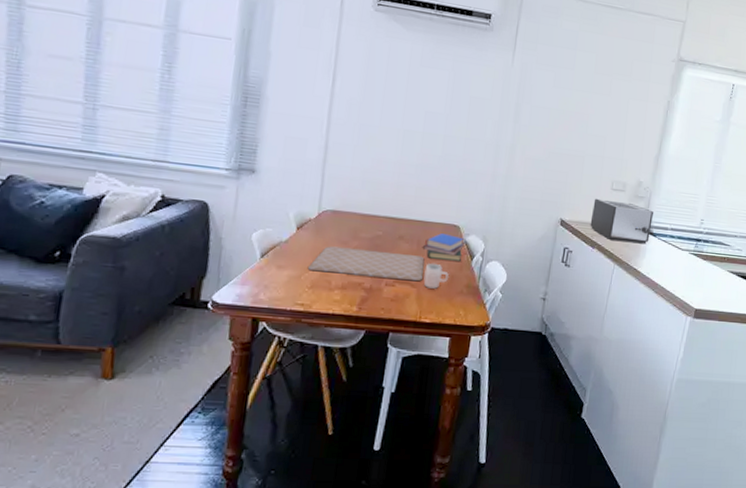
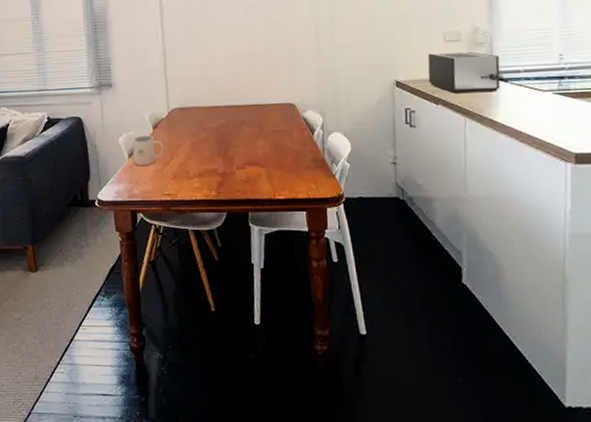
mug: none [266,234,306,270] -> present [133,135,164,166]
placemat: present [307,246,425,282] -> none [167,137,269,164]
book: present [422,233,466,261] -> none [263,113,304,138]
mug: present [423,262,450,289] -> none [270,142,295,167]

